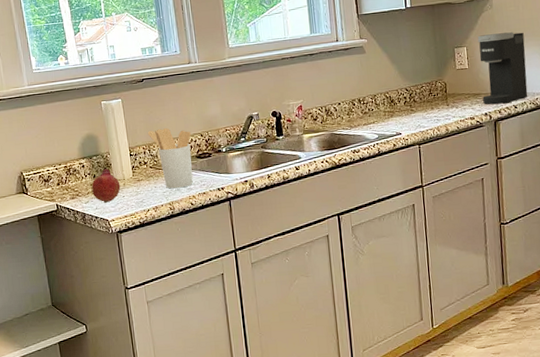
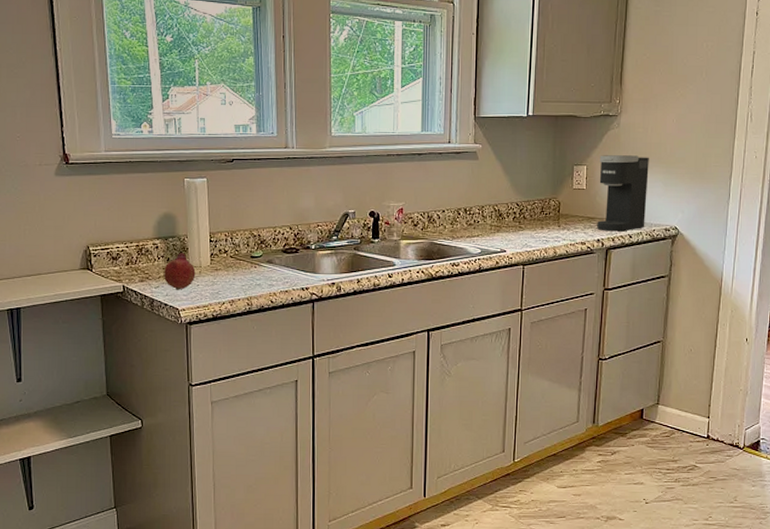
utensil holder: present [147,128,193,189] -> none [232,216,279,283]

